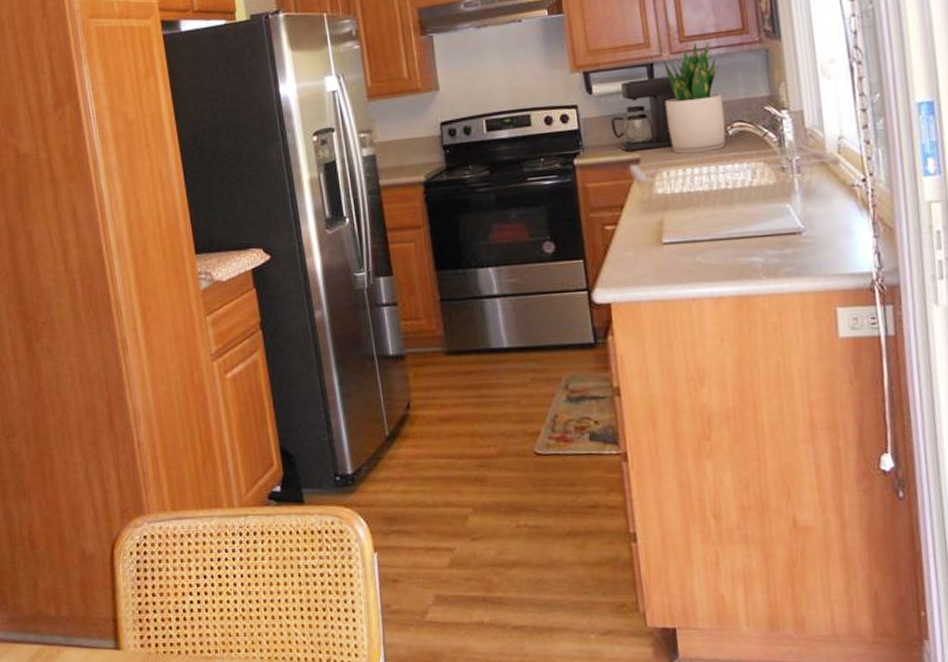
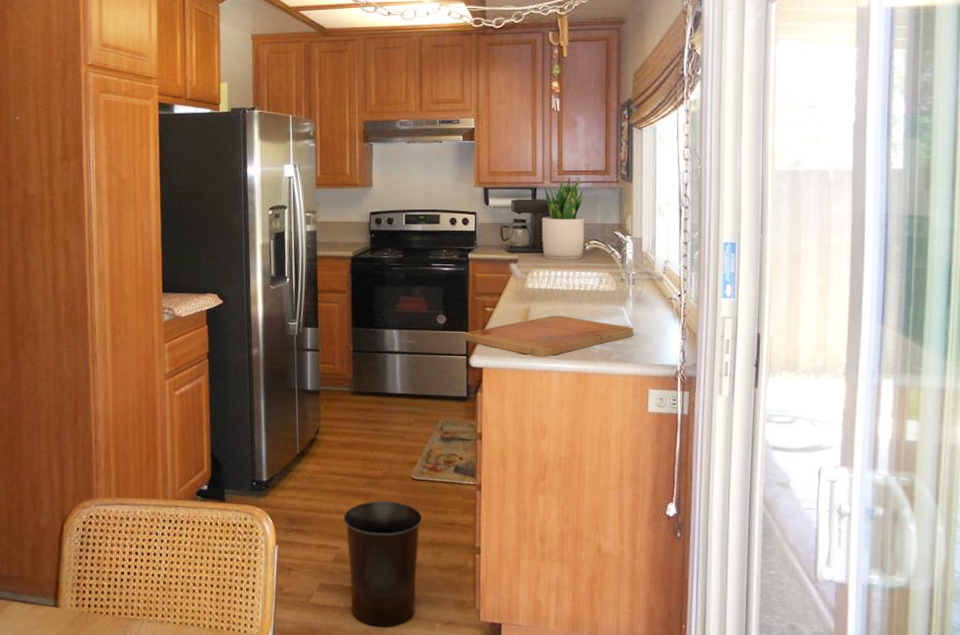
waste bin: none [455,485,561,644] -> present [344,501,423,627]
cutting board: none [581,224,808,283] -> present [465,315,634,358]

